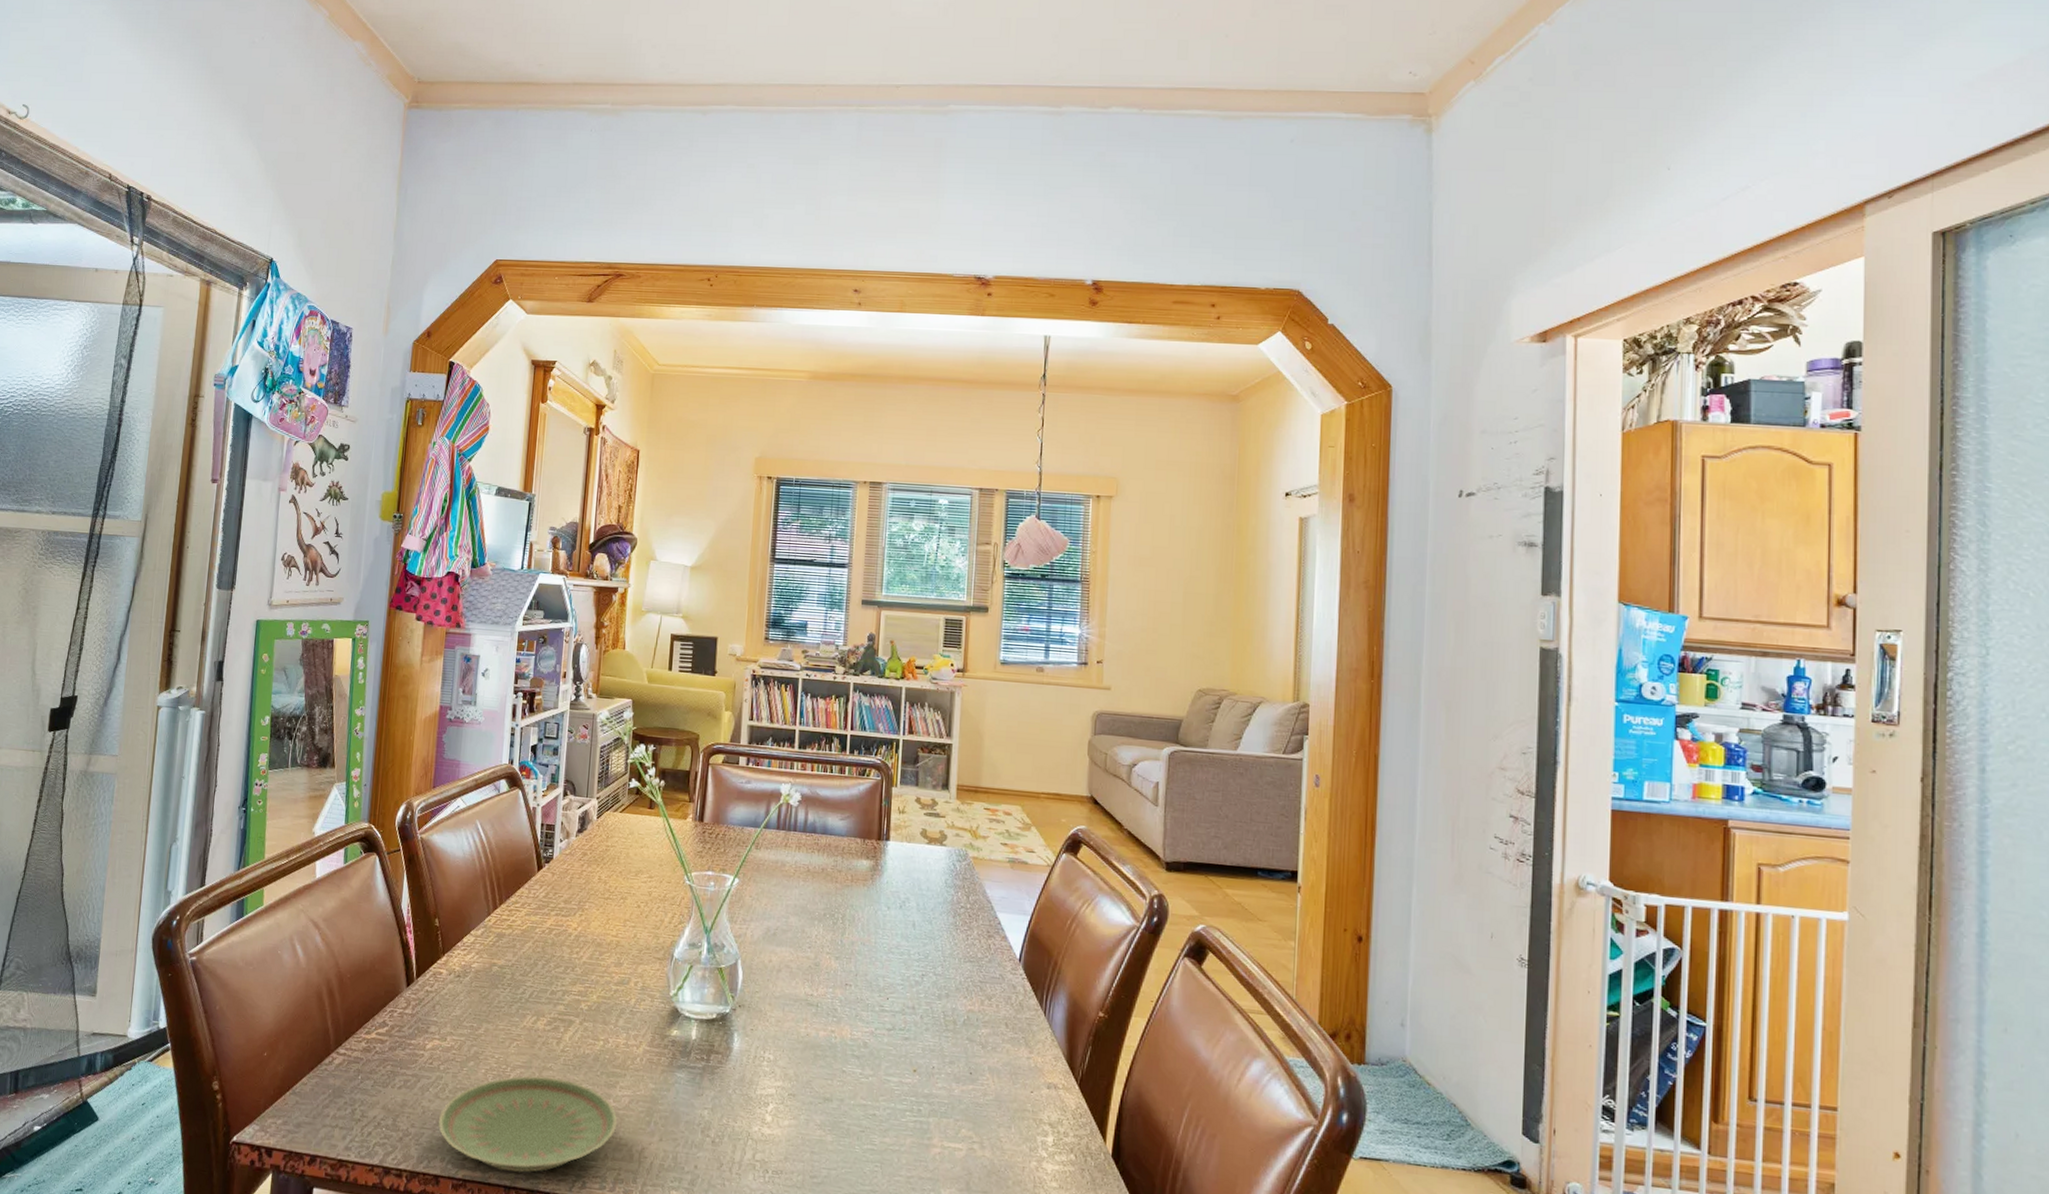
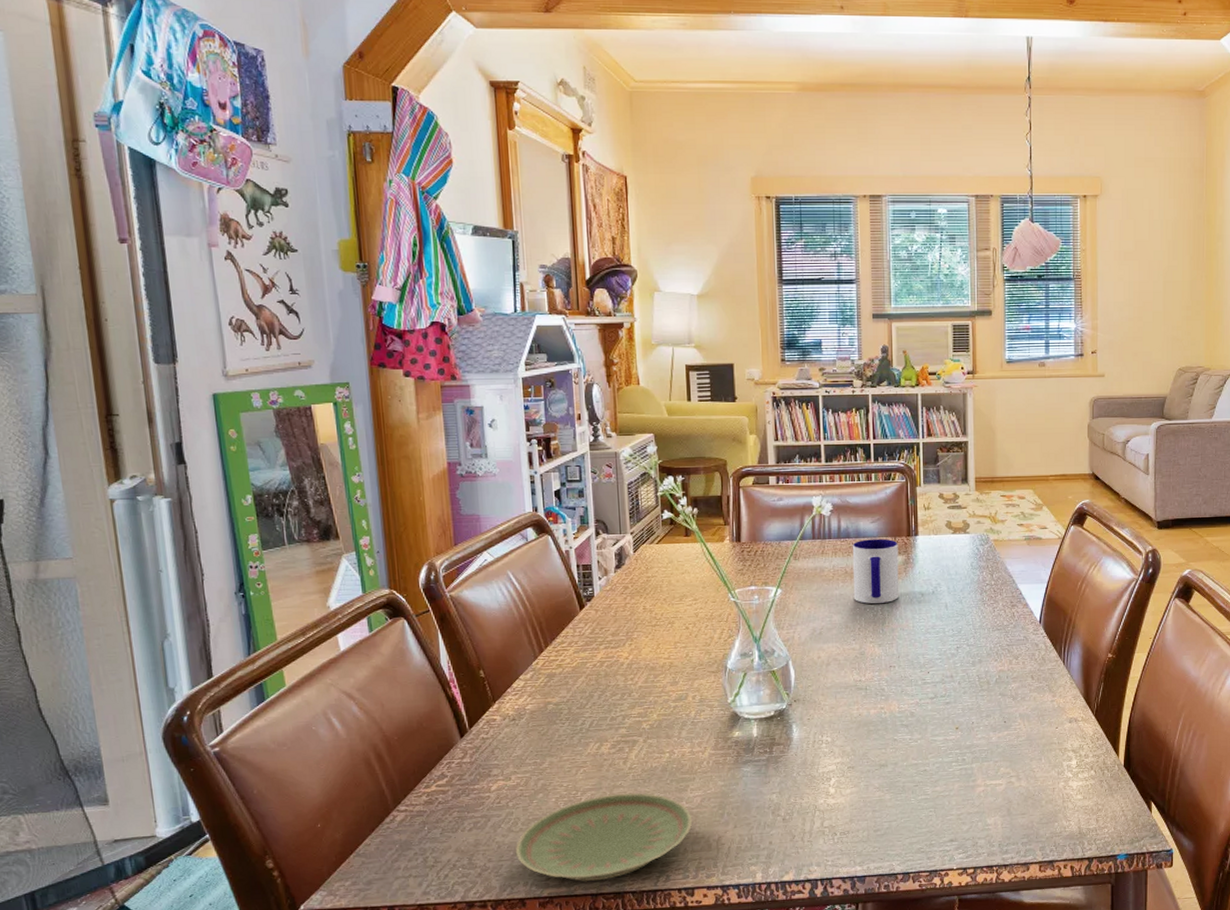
mug: none [813,837,867,911] -> present [852,538,899,604]

